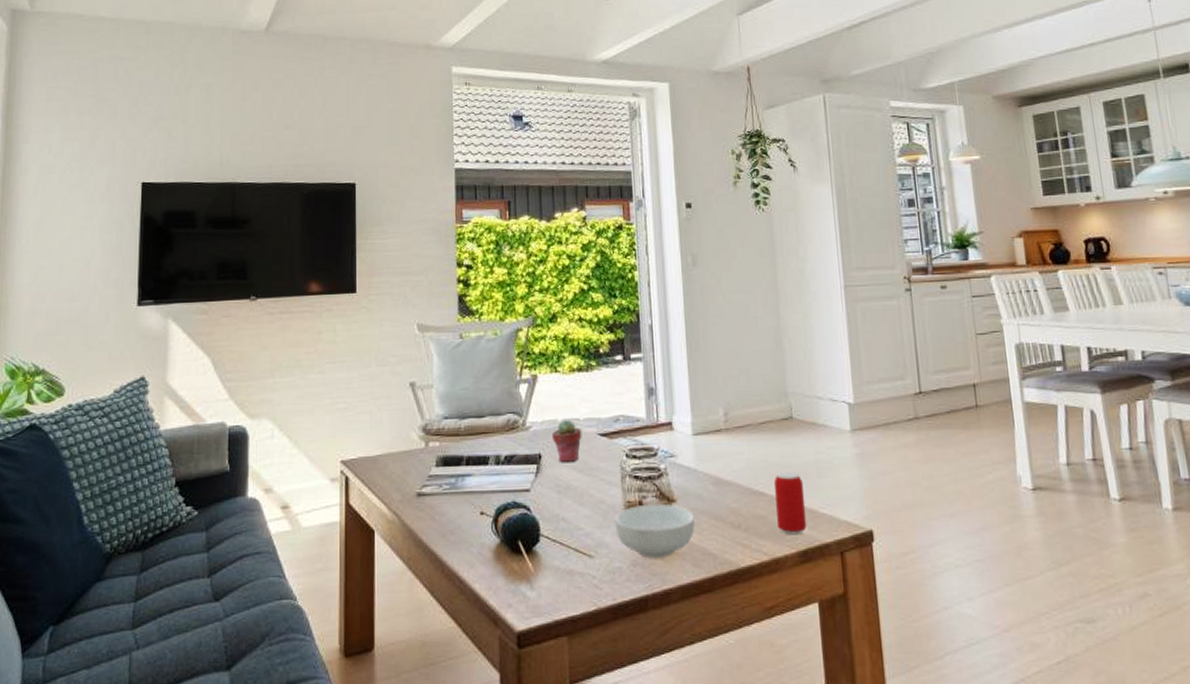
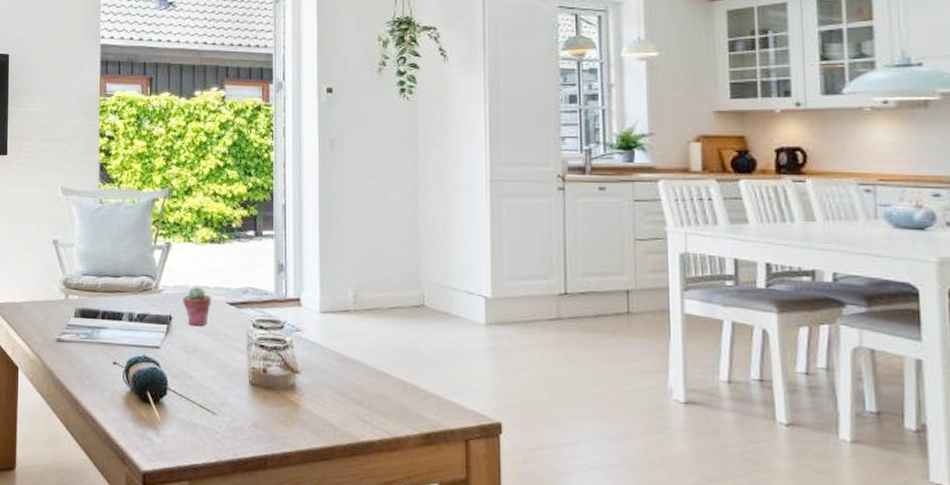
cereal bowl: present [615,503,695,558] -> none [239,372,317,423]
beverage can: present [773,471,807,535] -> none [400,356,432,418]

